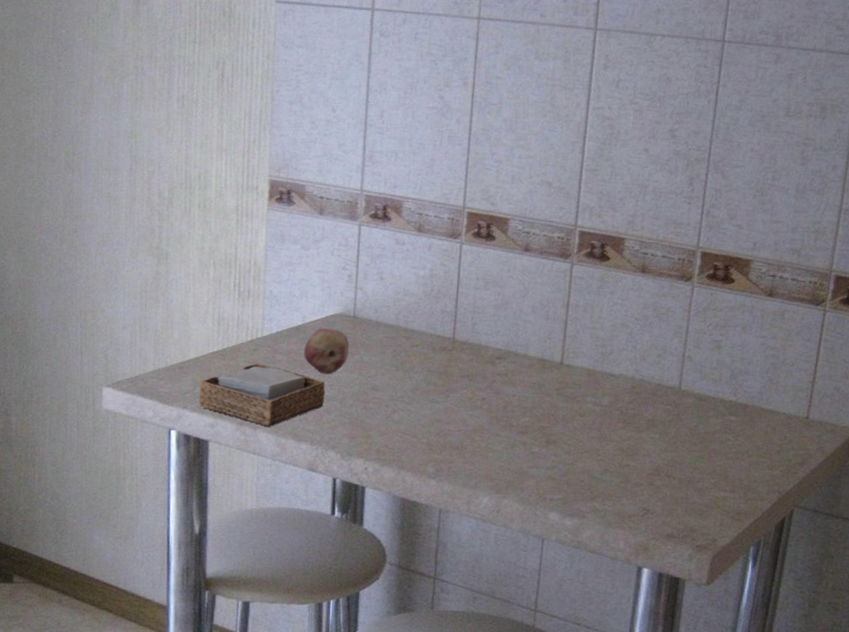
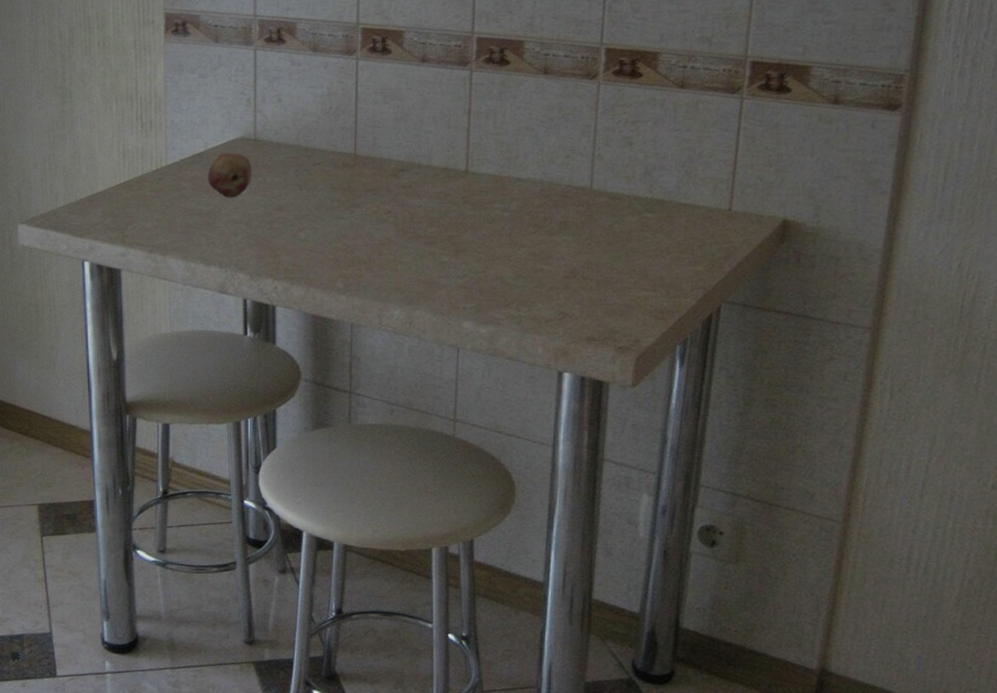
napkin holder: present [199,363,326,427] -> none [110,192,231,252]

